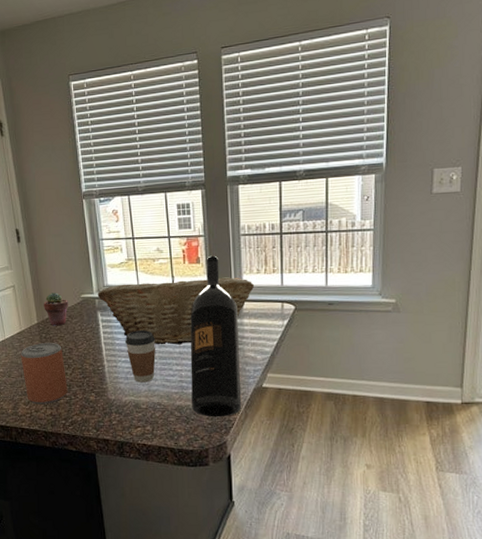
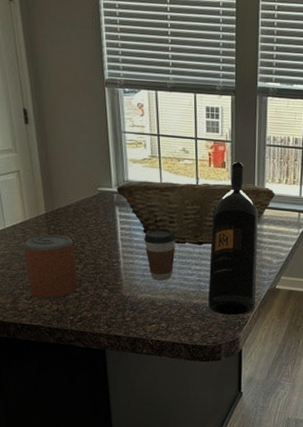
potted succulent: present [44,292,68,326] -> none [54,182,83,218]

